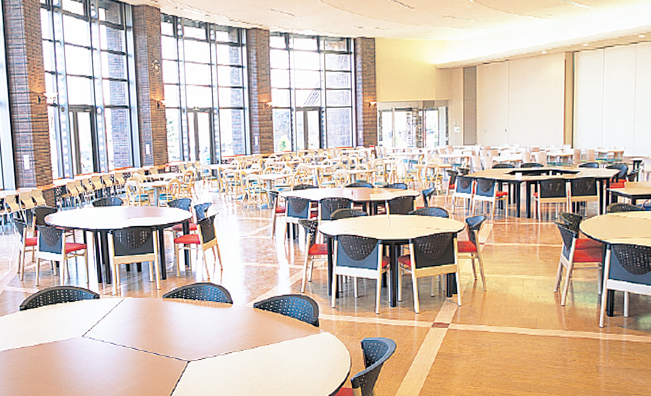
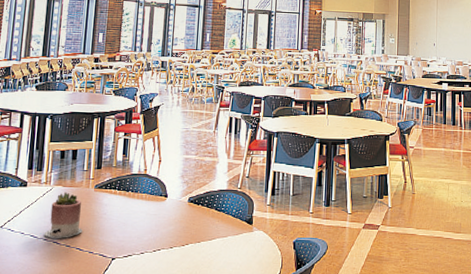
succulent planter: none [122,302,157,345] -> present [44,192,82,238]

